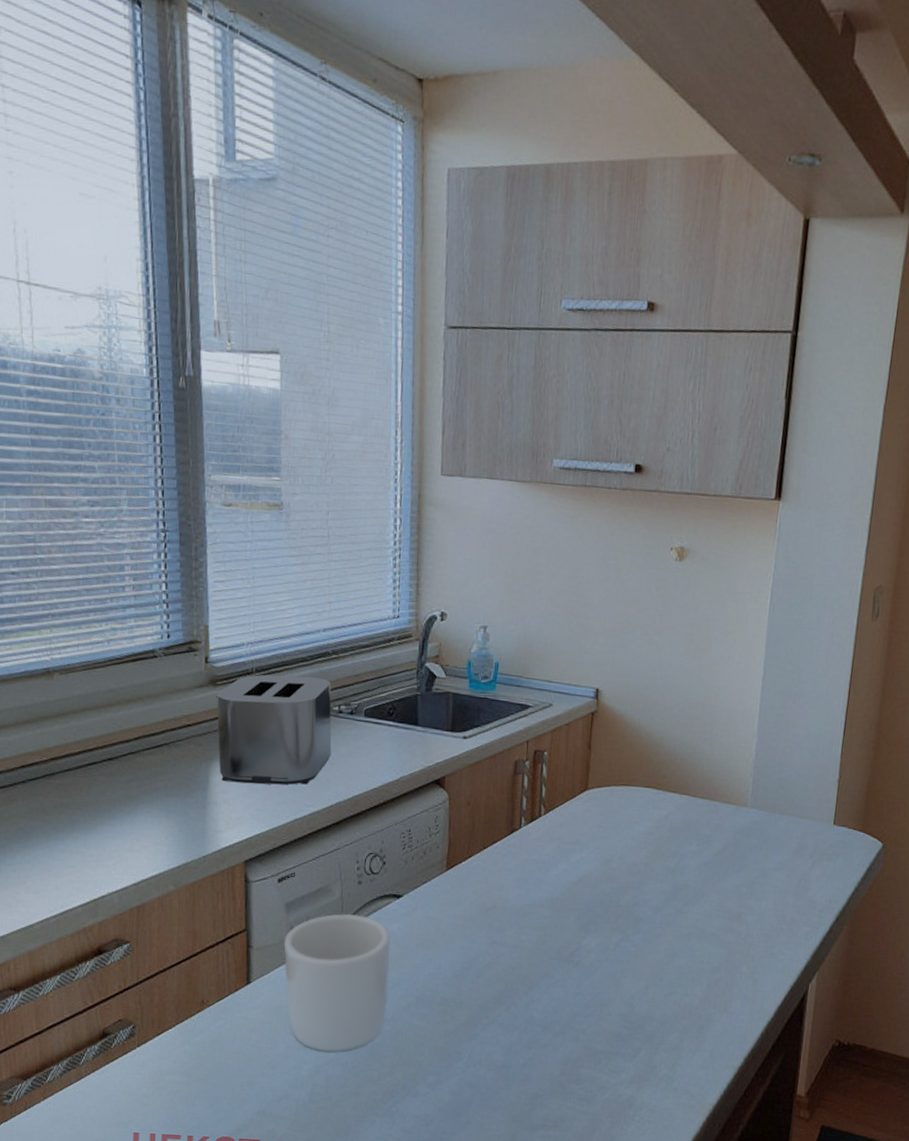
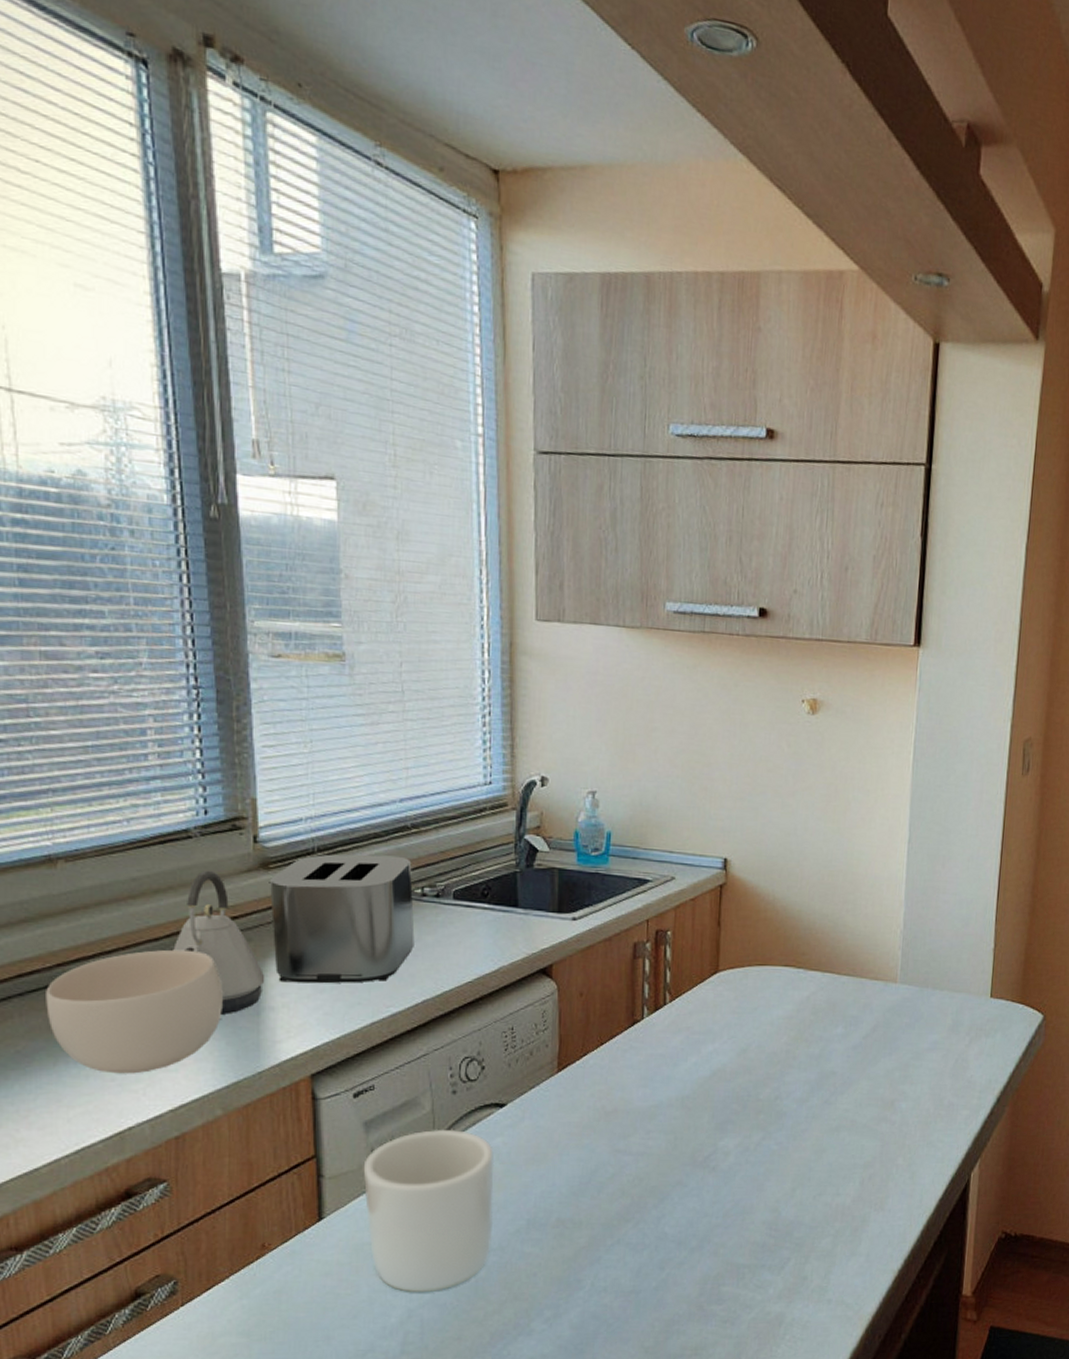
bowl: none [42,750,177,852] -> present [46,949,223,1074]
kettle: none [140,684,210,807] -> present [173,870,264,1016]

